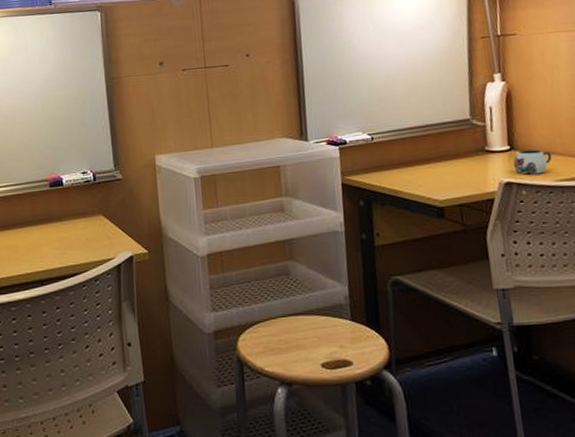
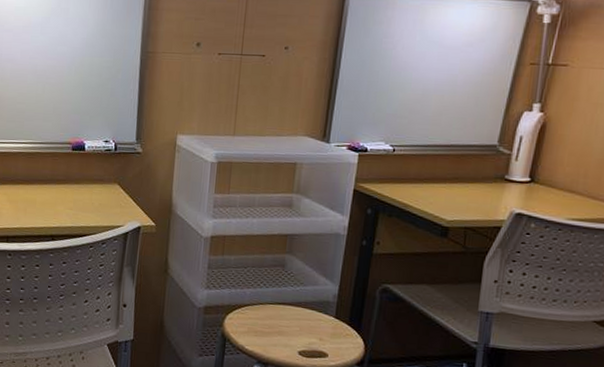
mug: present [513,149,552,175] -> none [529,184,571,210]

